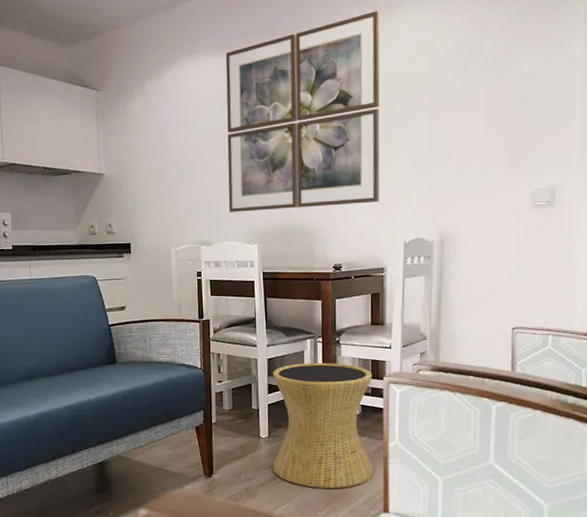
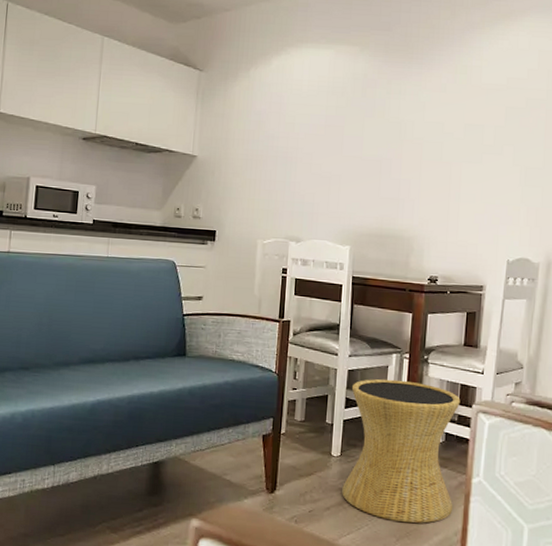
wall art: present [225,11,380,212] -> none [323,18,501,216]

